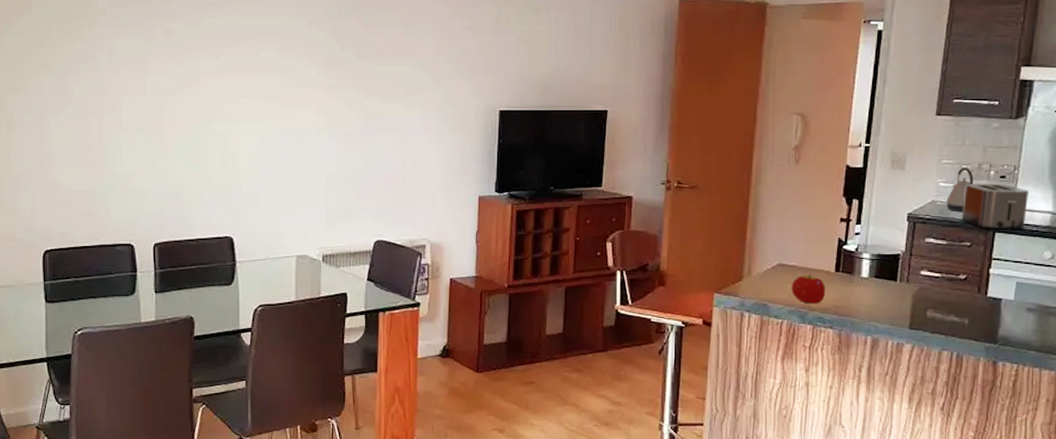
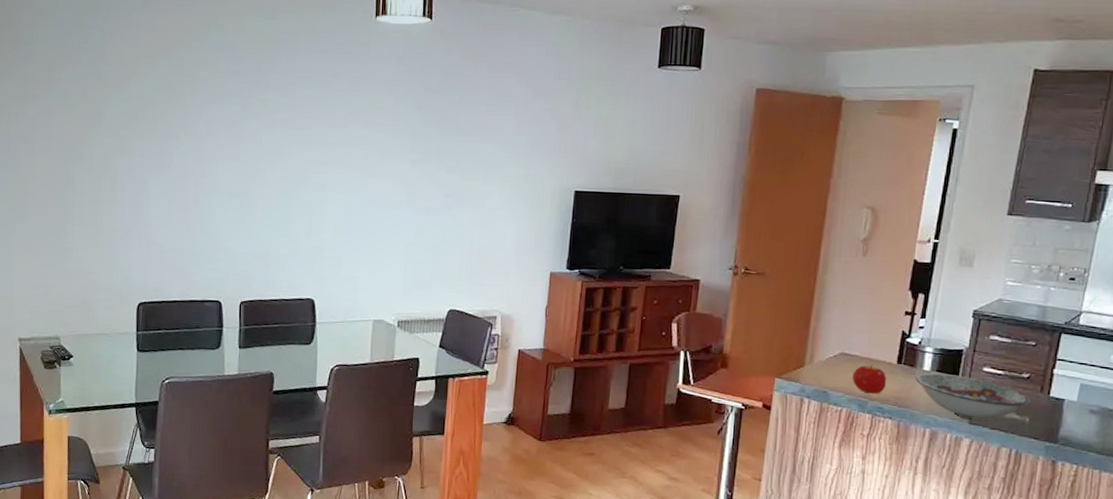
bowl: none [854,279,968,326] -> present [915,372,1030,421]
kettle: present [946,167,974,213] -> none [1013,267,1043,312]
toaster: present [961,183,1029,230] -> none [1027,284,1098,332]

